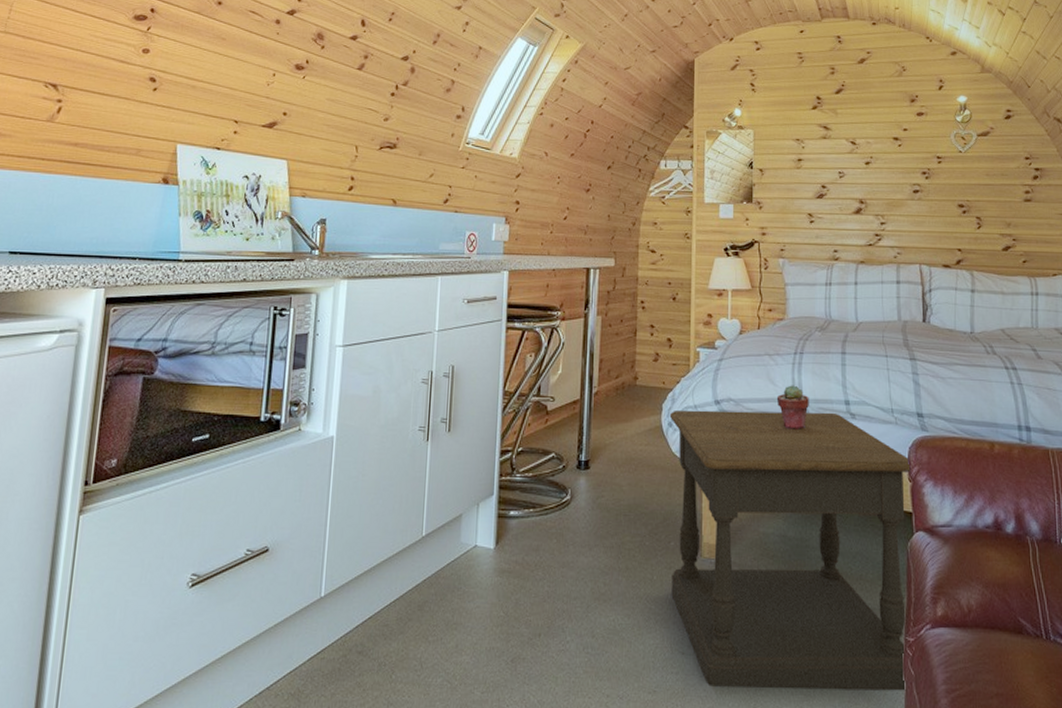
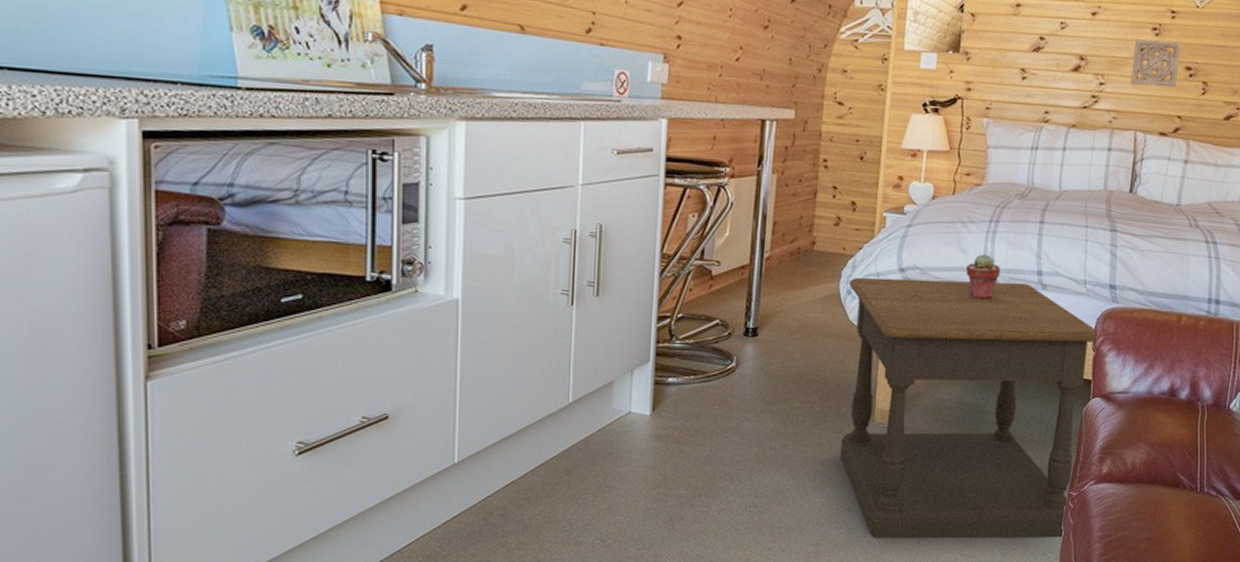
wall ornament: none [907,182,952,224] -> present [1131,38,1182,88]

